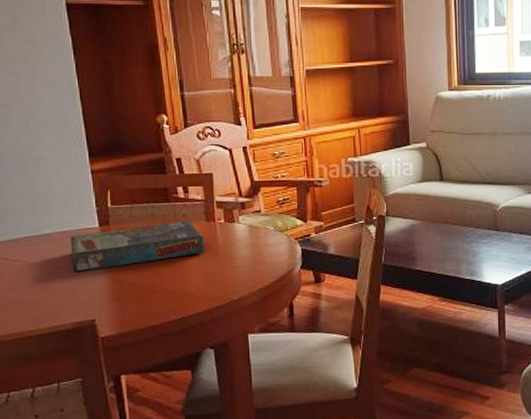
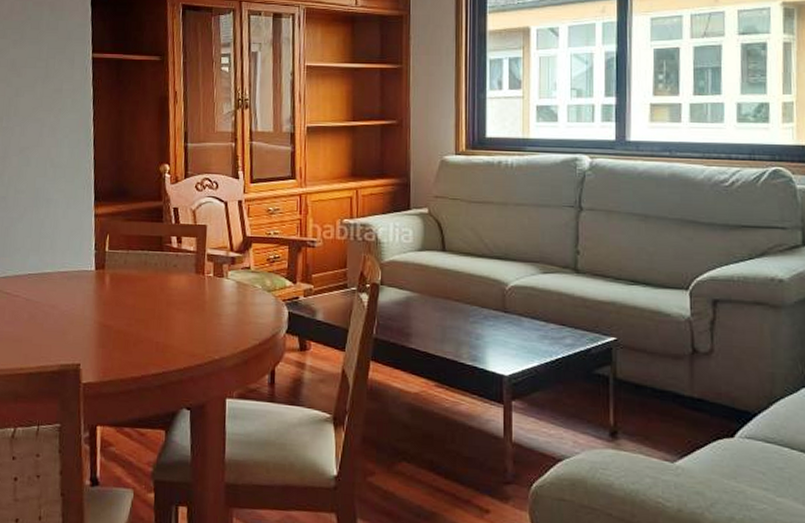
board game: present [70,220,204,273] -> none [66,271,192,314]

